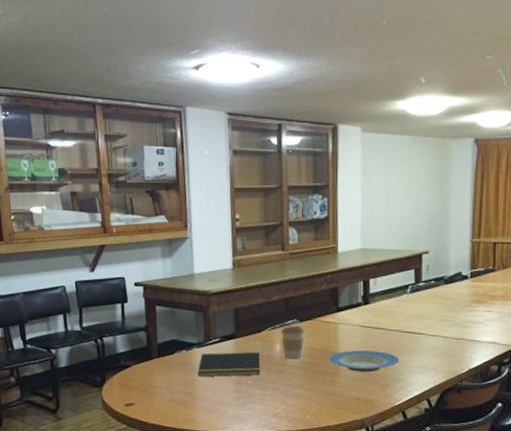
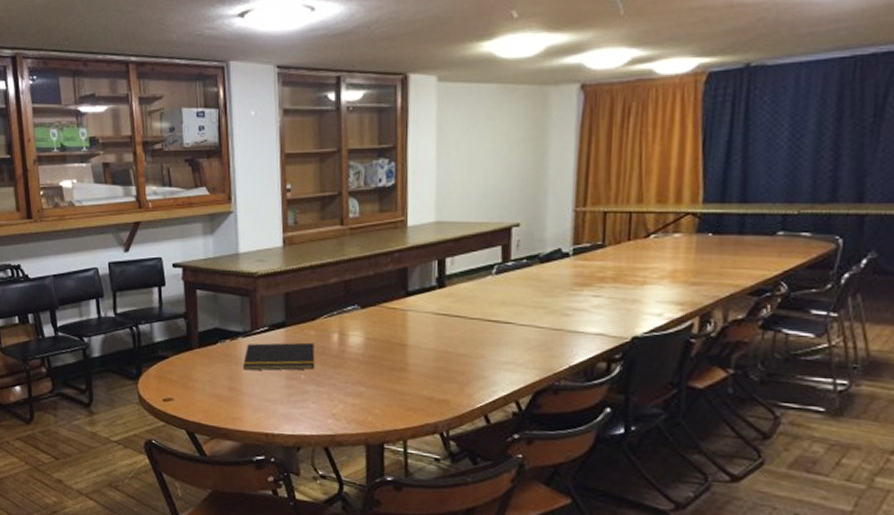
coffee cup: present [281,325,305,360] -> none [338,312,367,352]
plate: present [328,350,400,373] -> none [395,342,482,368]

